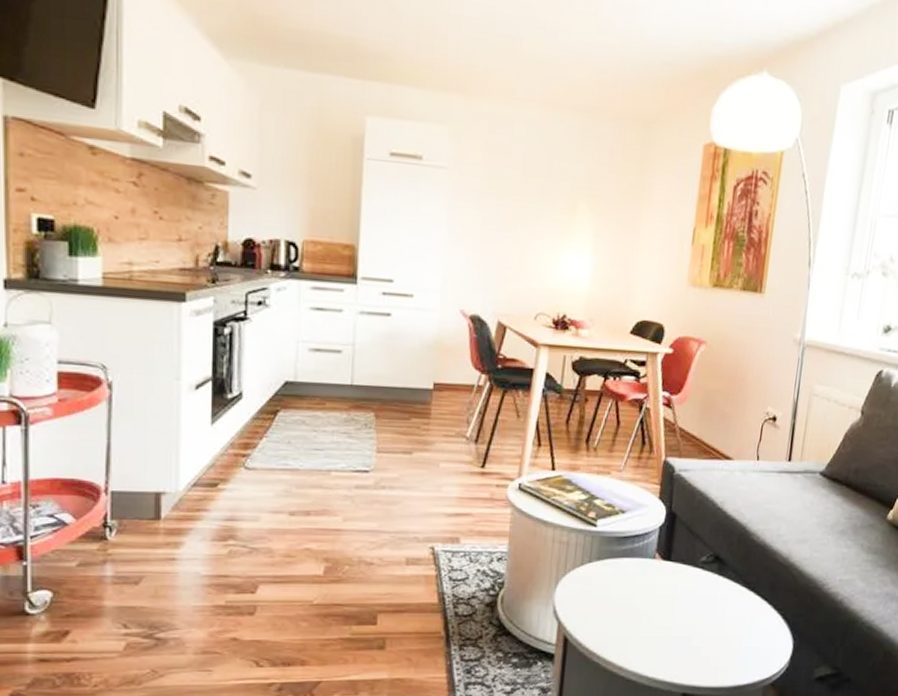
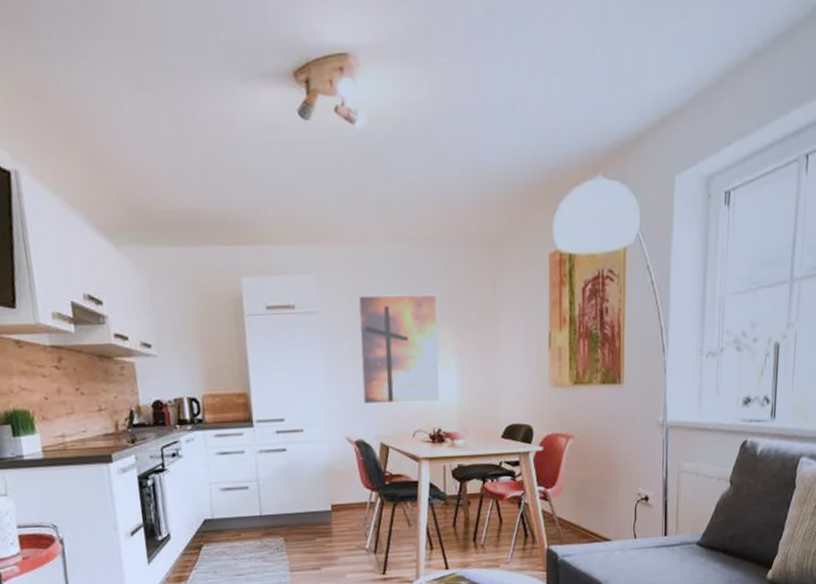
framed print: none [484,156,580,284] -> present [358,294,441,405]

